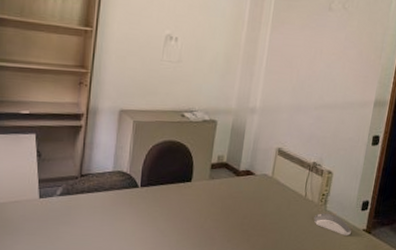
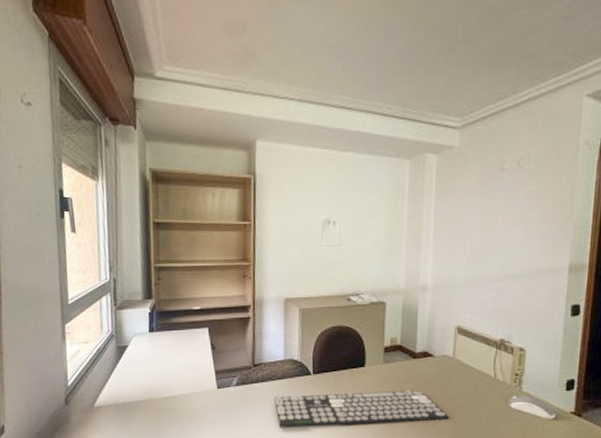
keyboard: none [99,206,263,240] -> present [274,390,449,428]

